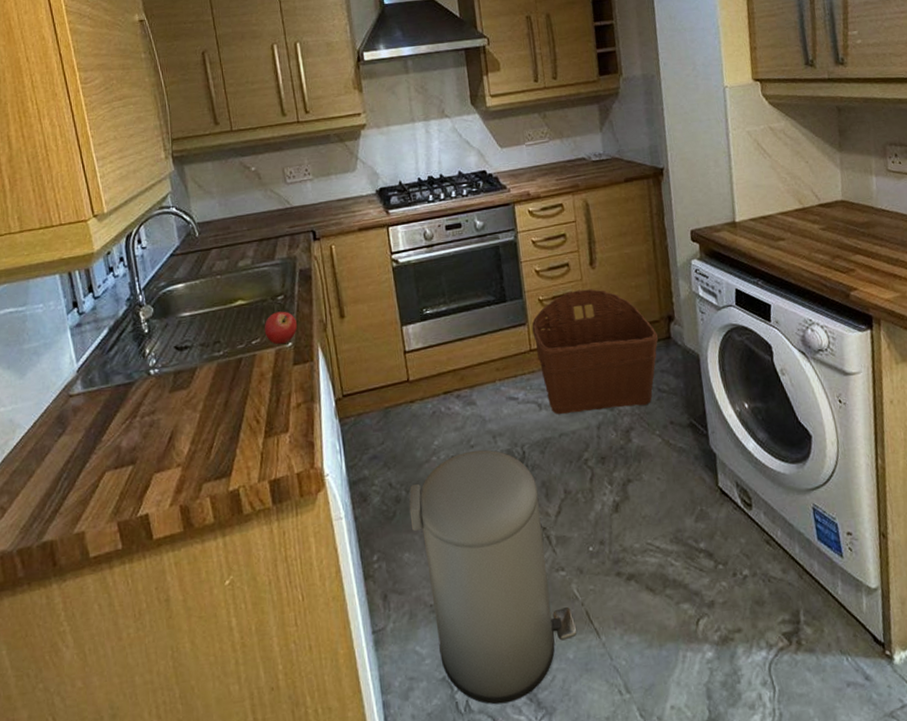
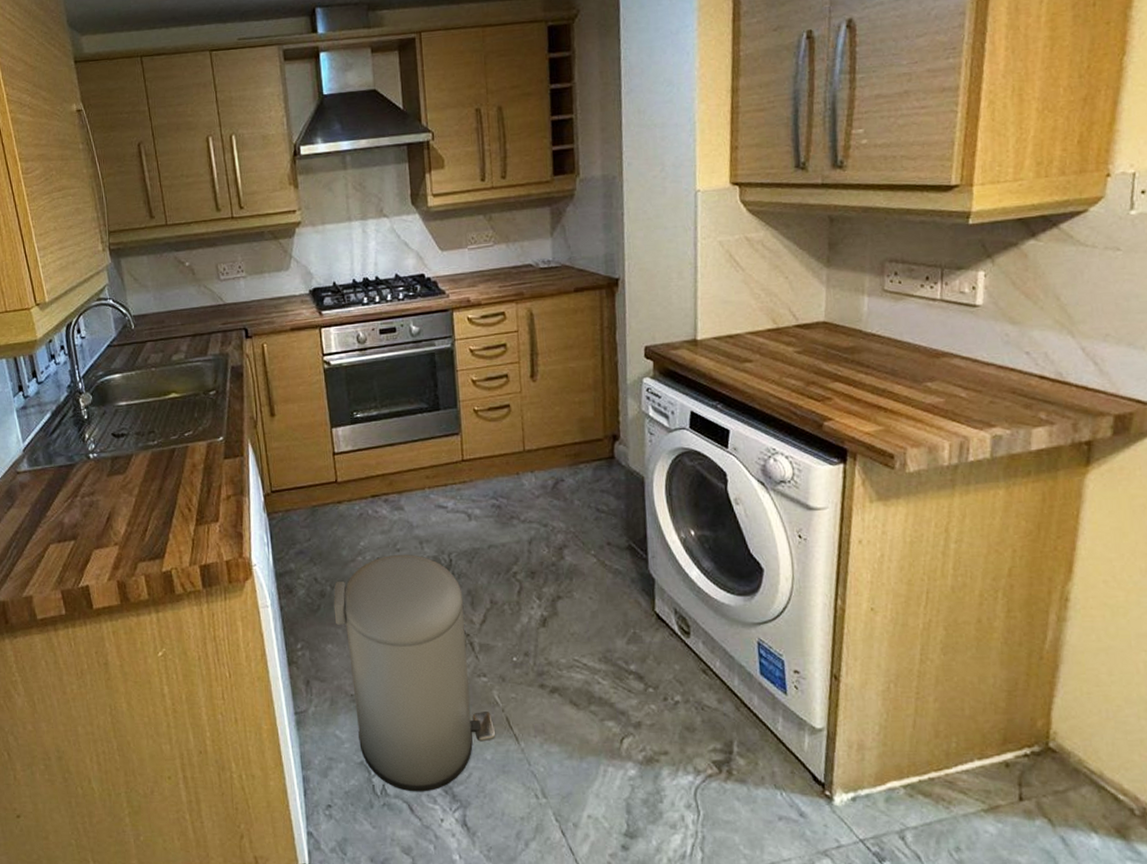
fruit: present [264,311,298,345] -> none [196,406,229,439]
wicker basket: present [531,288,658,415] -> none [465,402,600,527]

